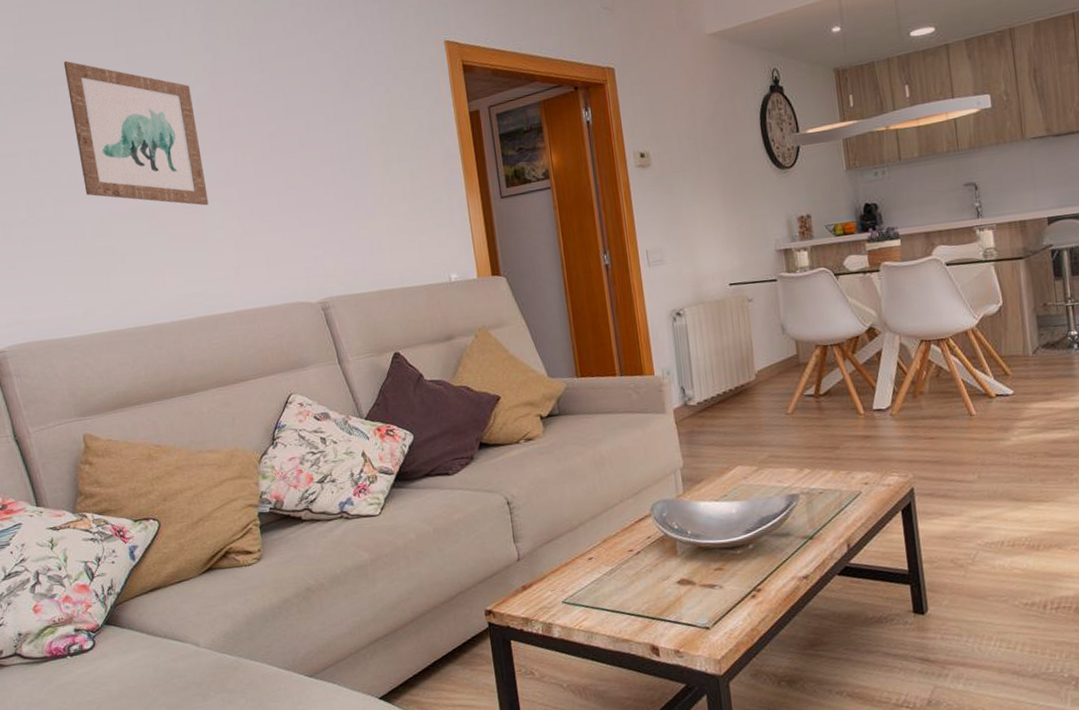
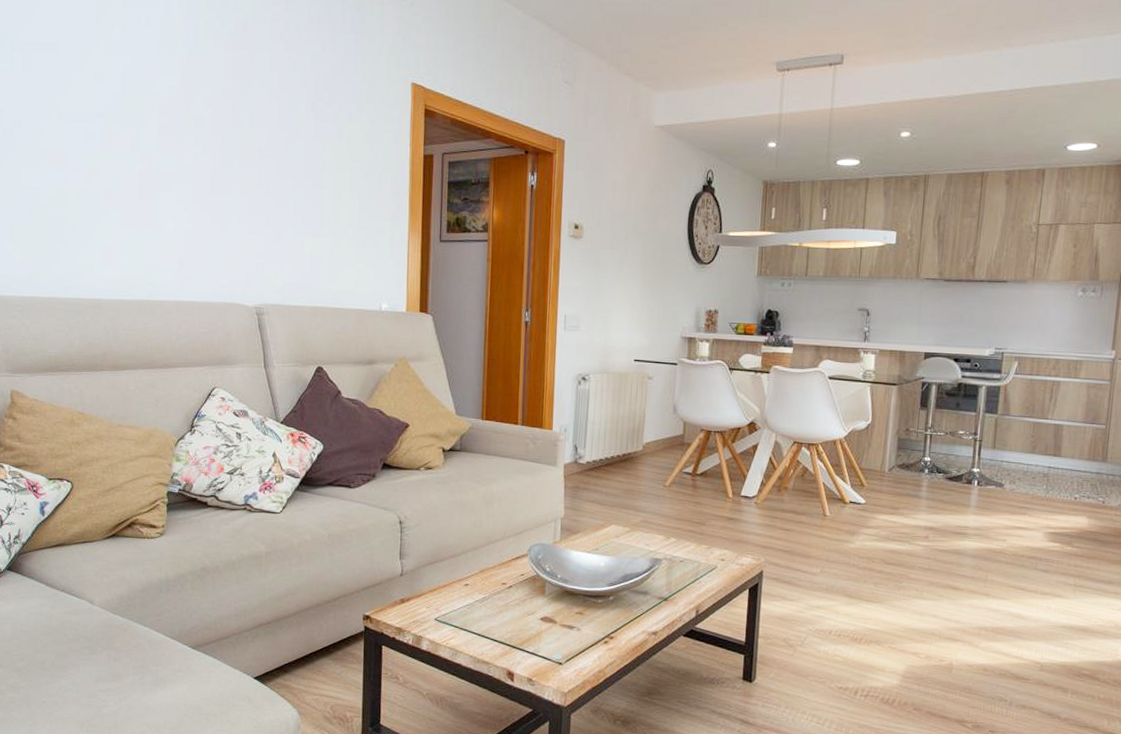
wall art: present [63,60,209,206] -> none [41,28,164,195]

